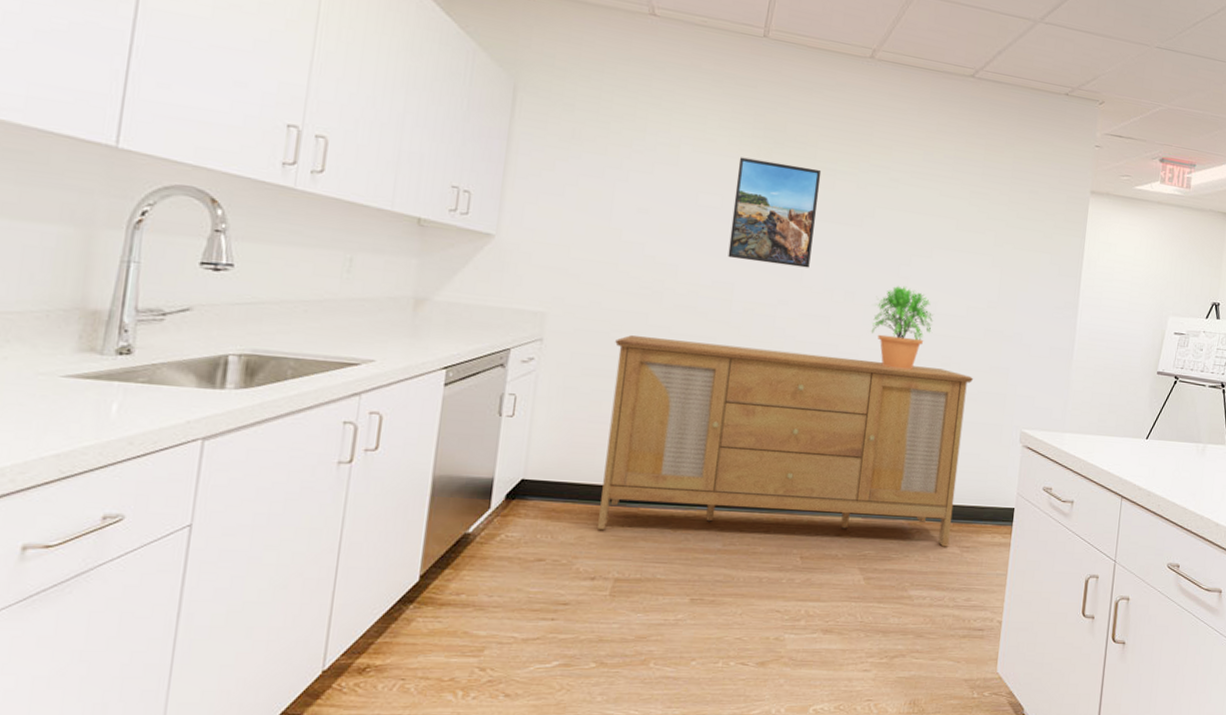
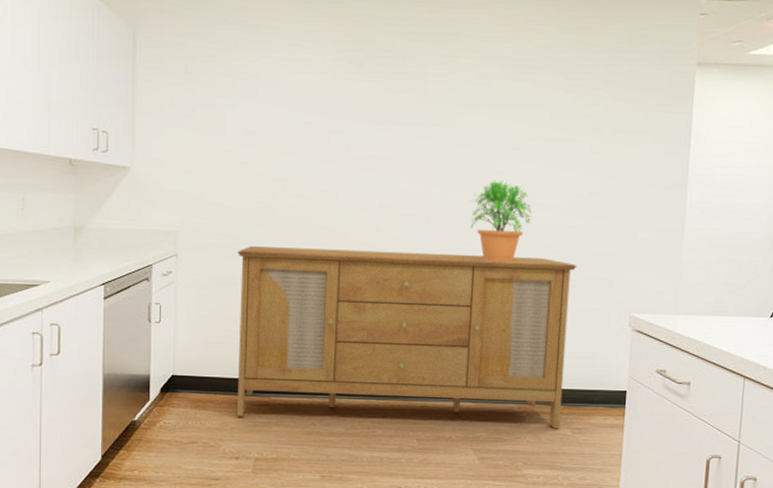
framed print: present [728,157,822,268] -> none [330,72,412,171]

